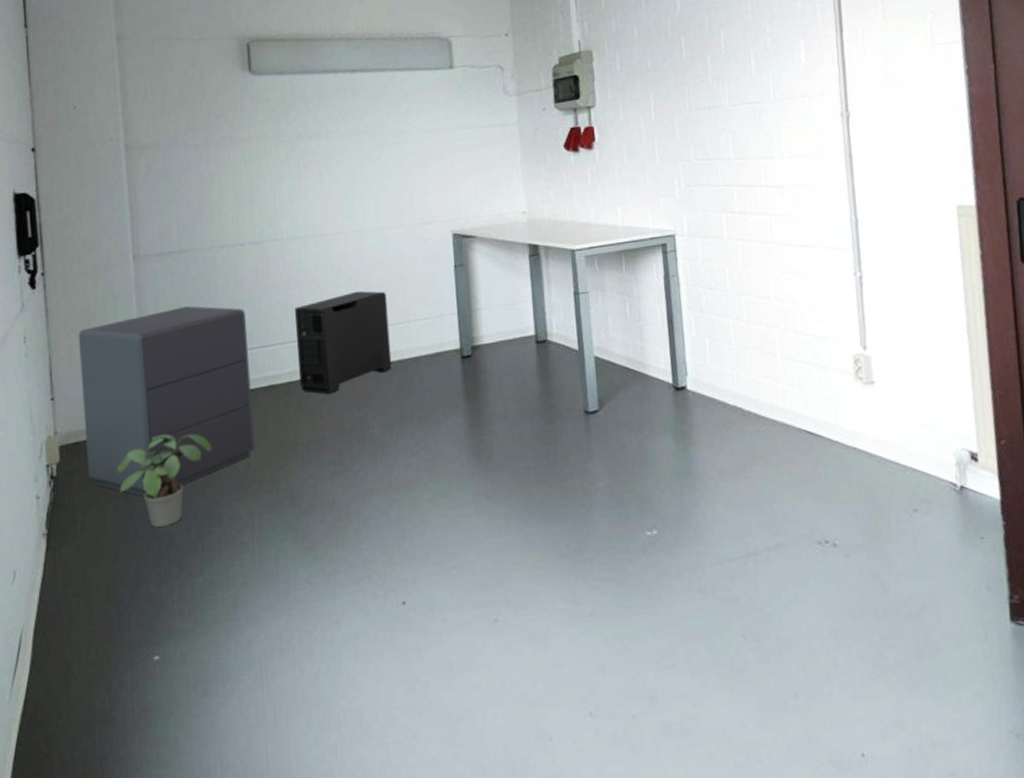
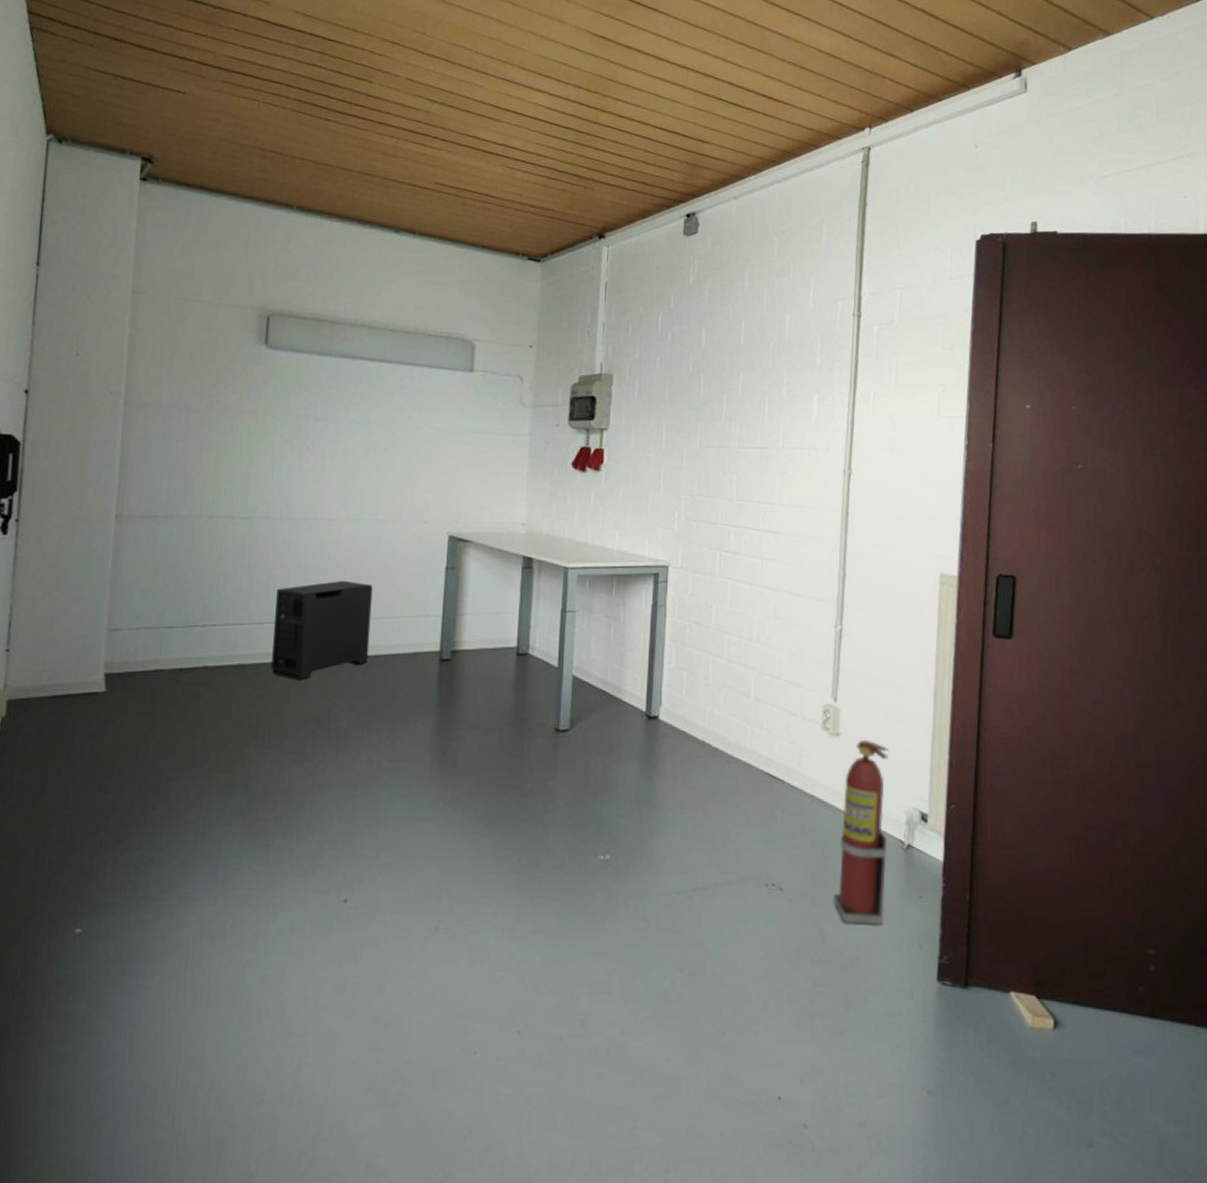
filing cabinet: present [78,306,255,497] -> none [34,573,225,762]
potted plant: present [117,433,212,527] -> none [64,700,170,795]
fire extinguisher: none [886,384,946,573] -> present [833,739,890,926]

